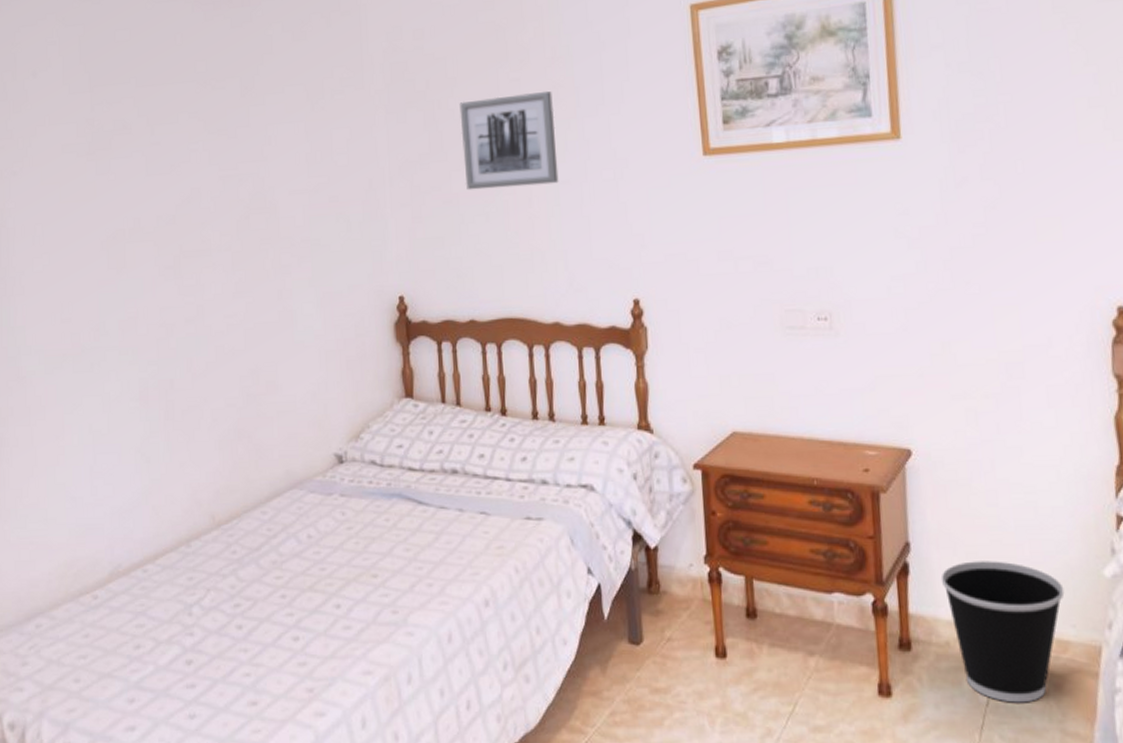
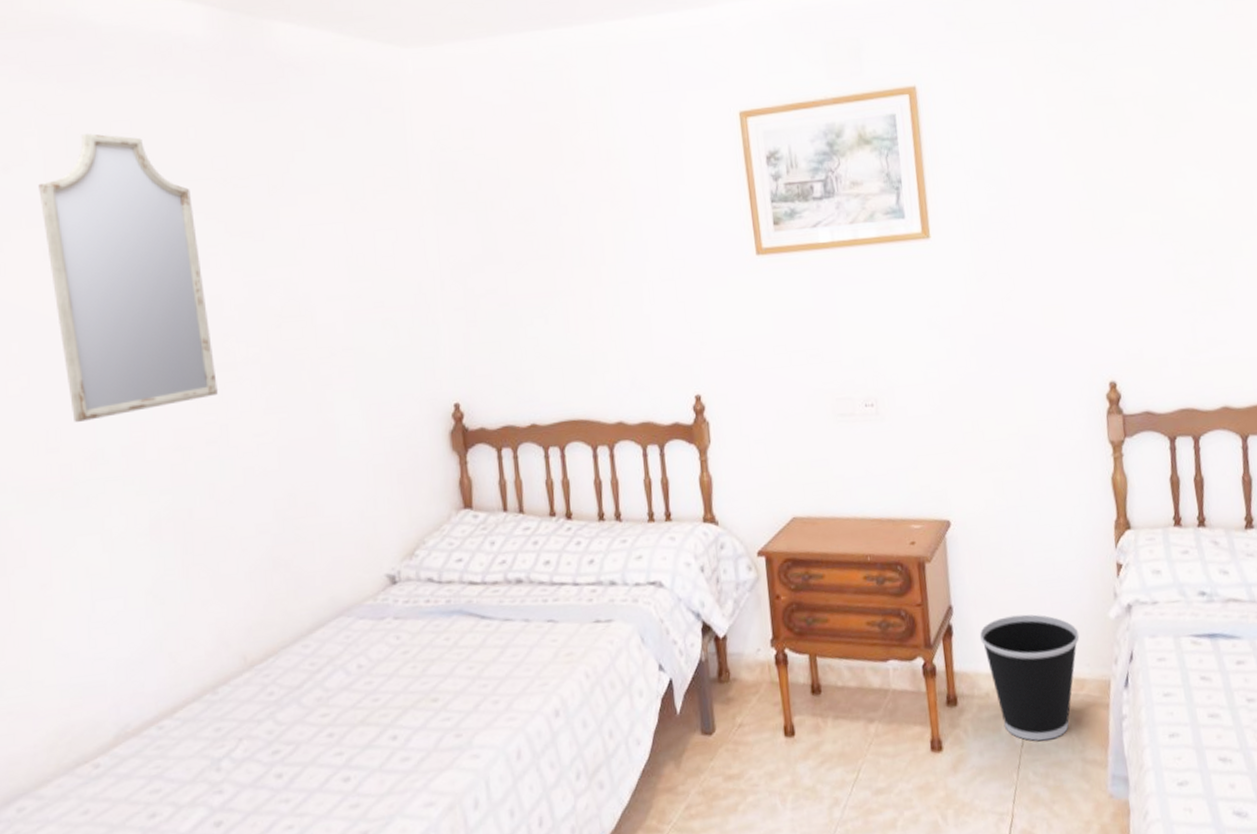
home mirror: none [58,41,196,297] -> present [38,133,218,422]
wall art: present [459,90,559,190] -> none [513,192,618,293]

